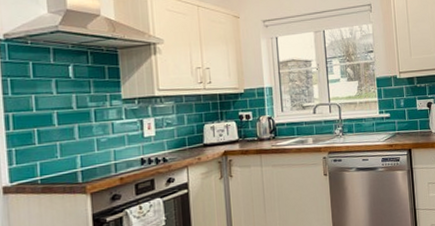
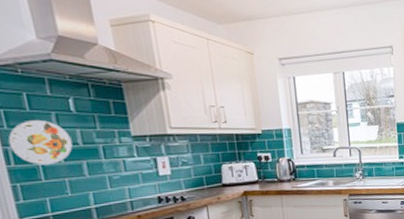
decorative plate: none [10,86,67,130] -> present [8,119,73,165]

